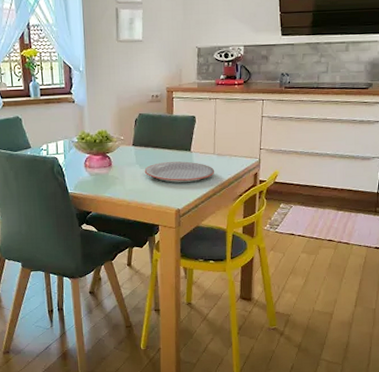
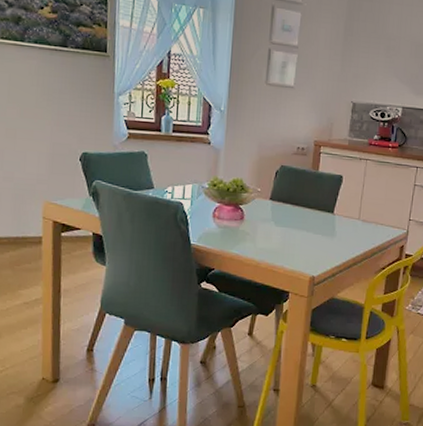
plate: present [144,161,215,183] -> none [279,222,358,248]

